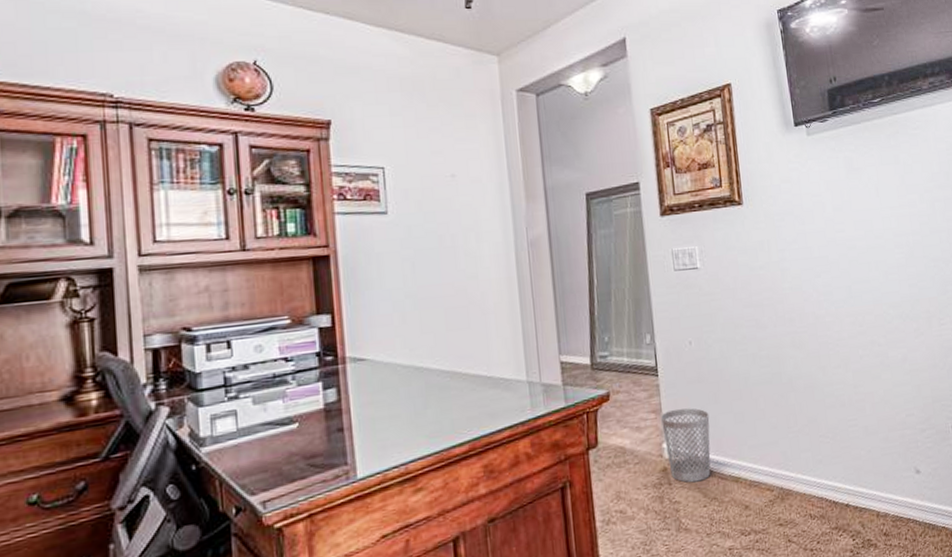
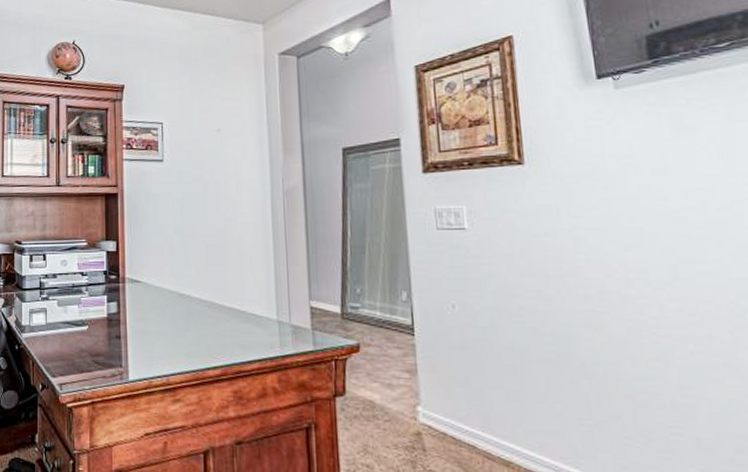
wastebasket: present [661,408,711,483] -> none [416,373,475,456]

